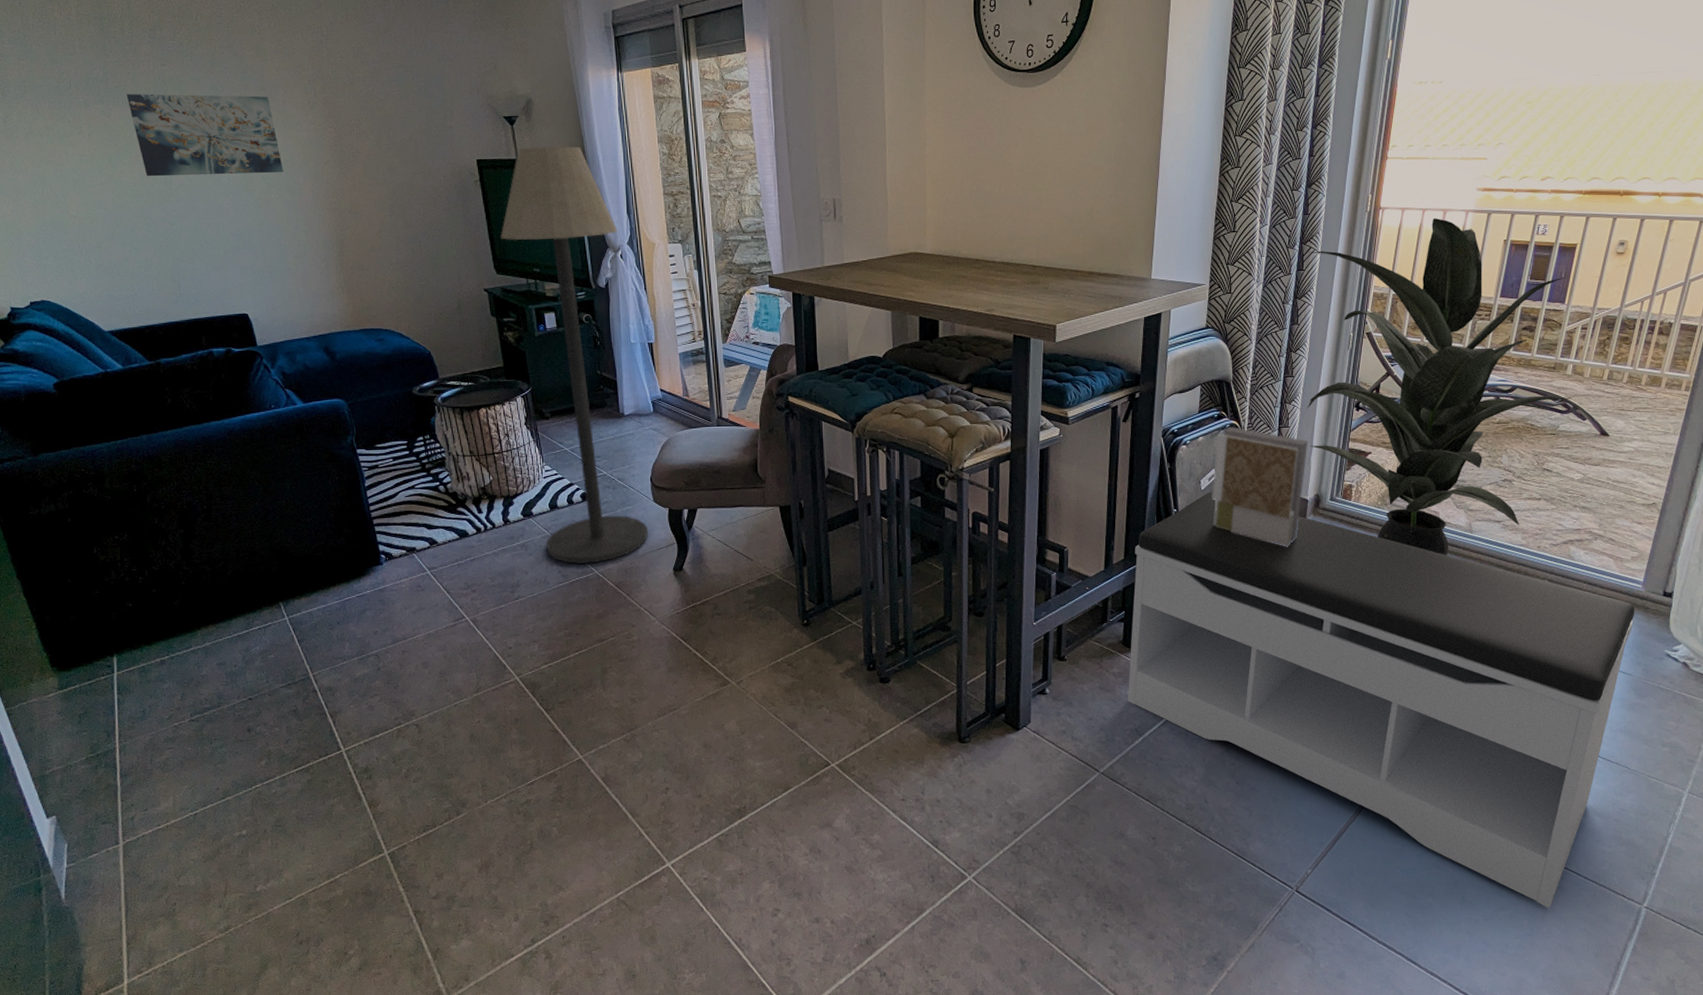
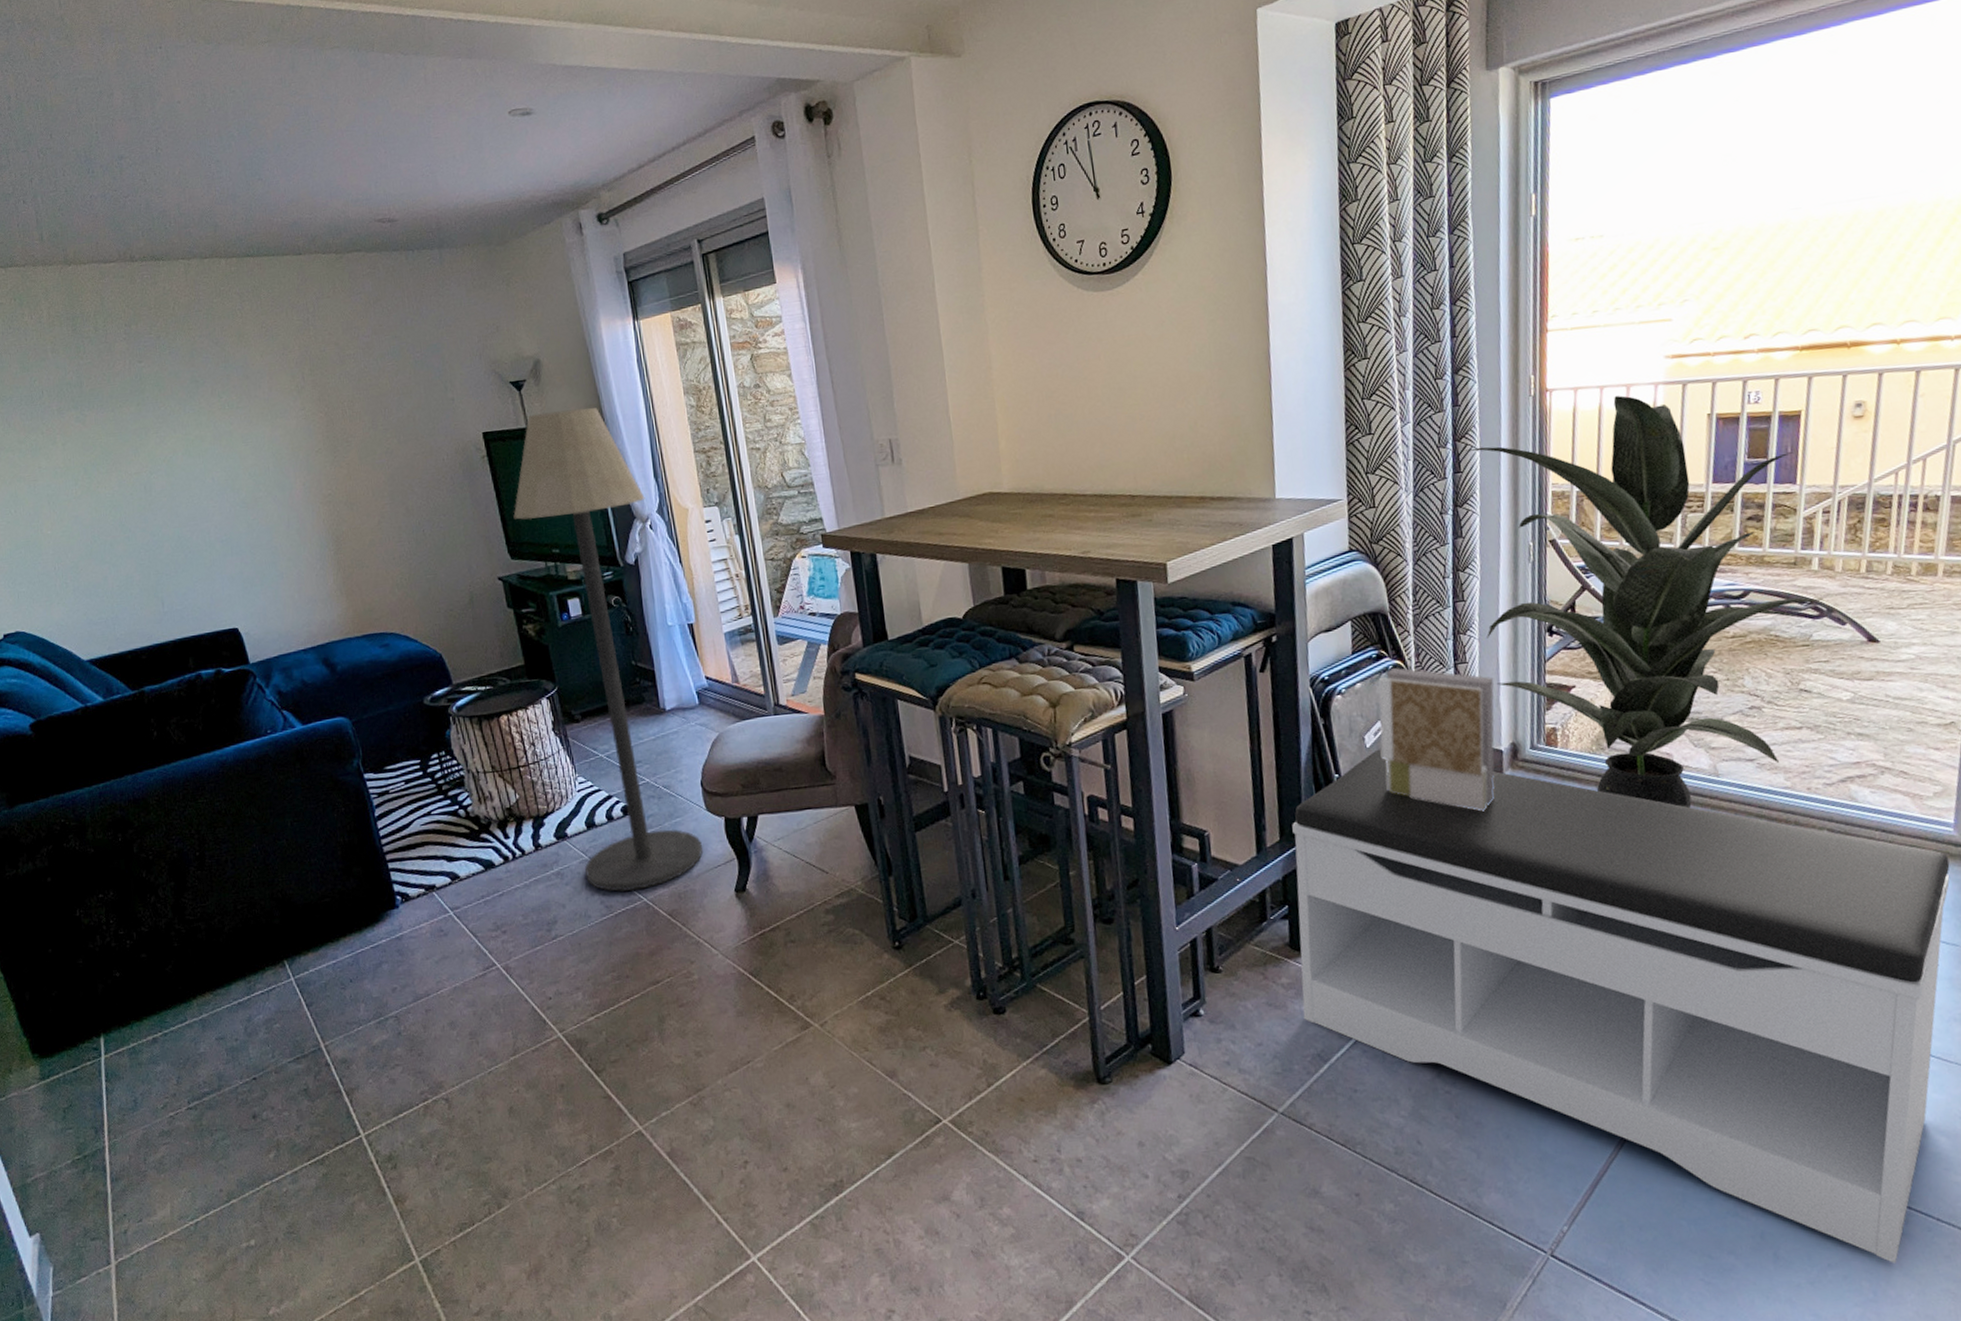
wall art: present [126,93,283,177] -> none [101,384,272,485]

